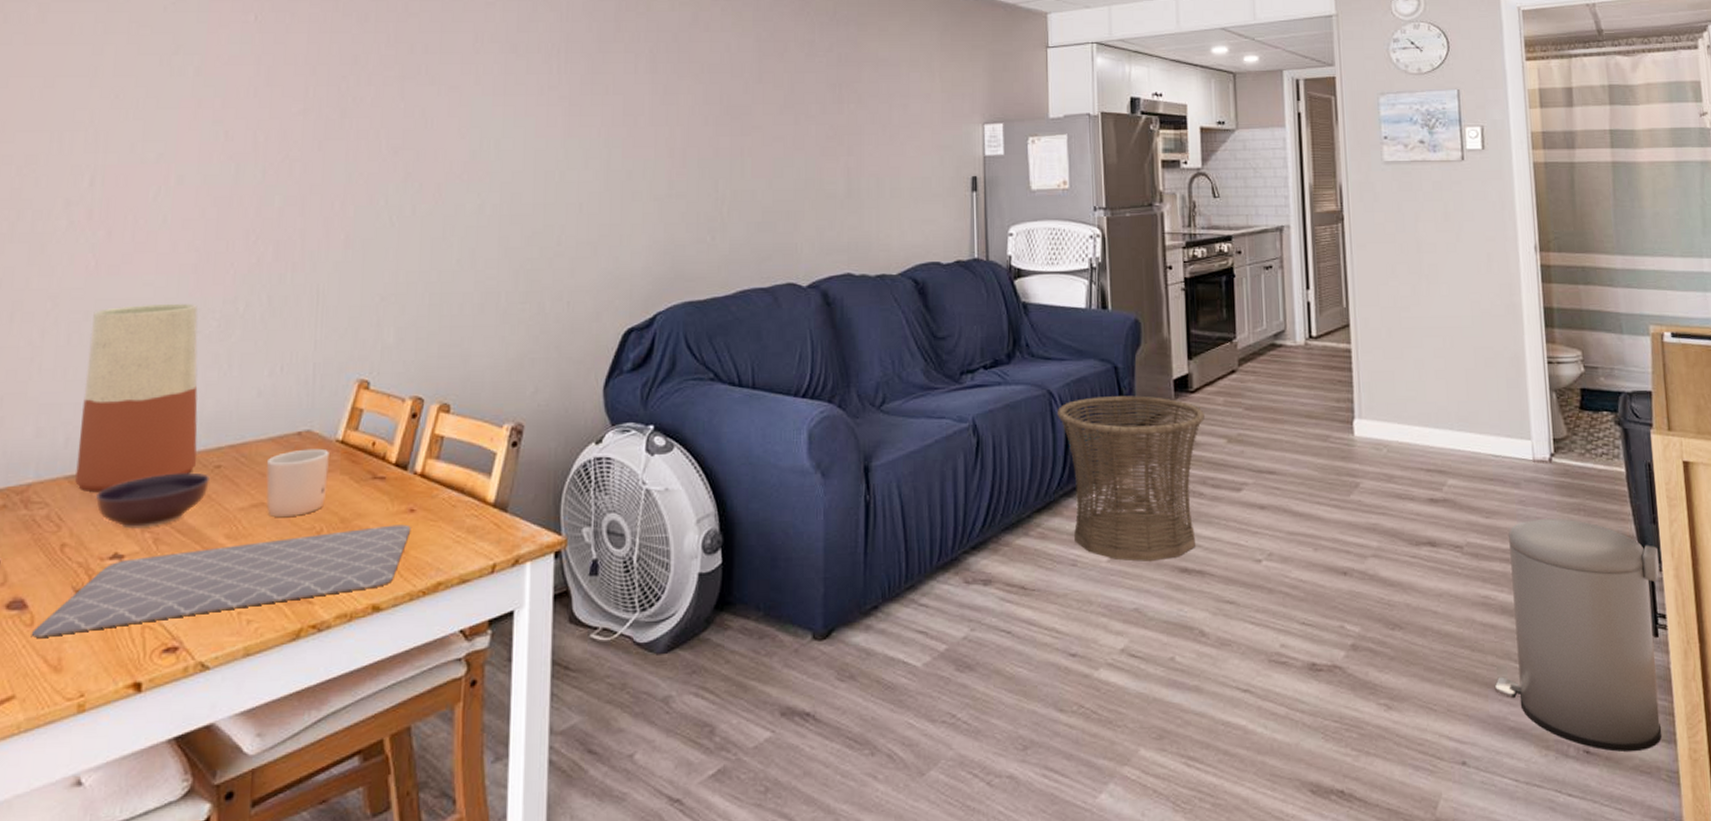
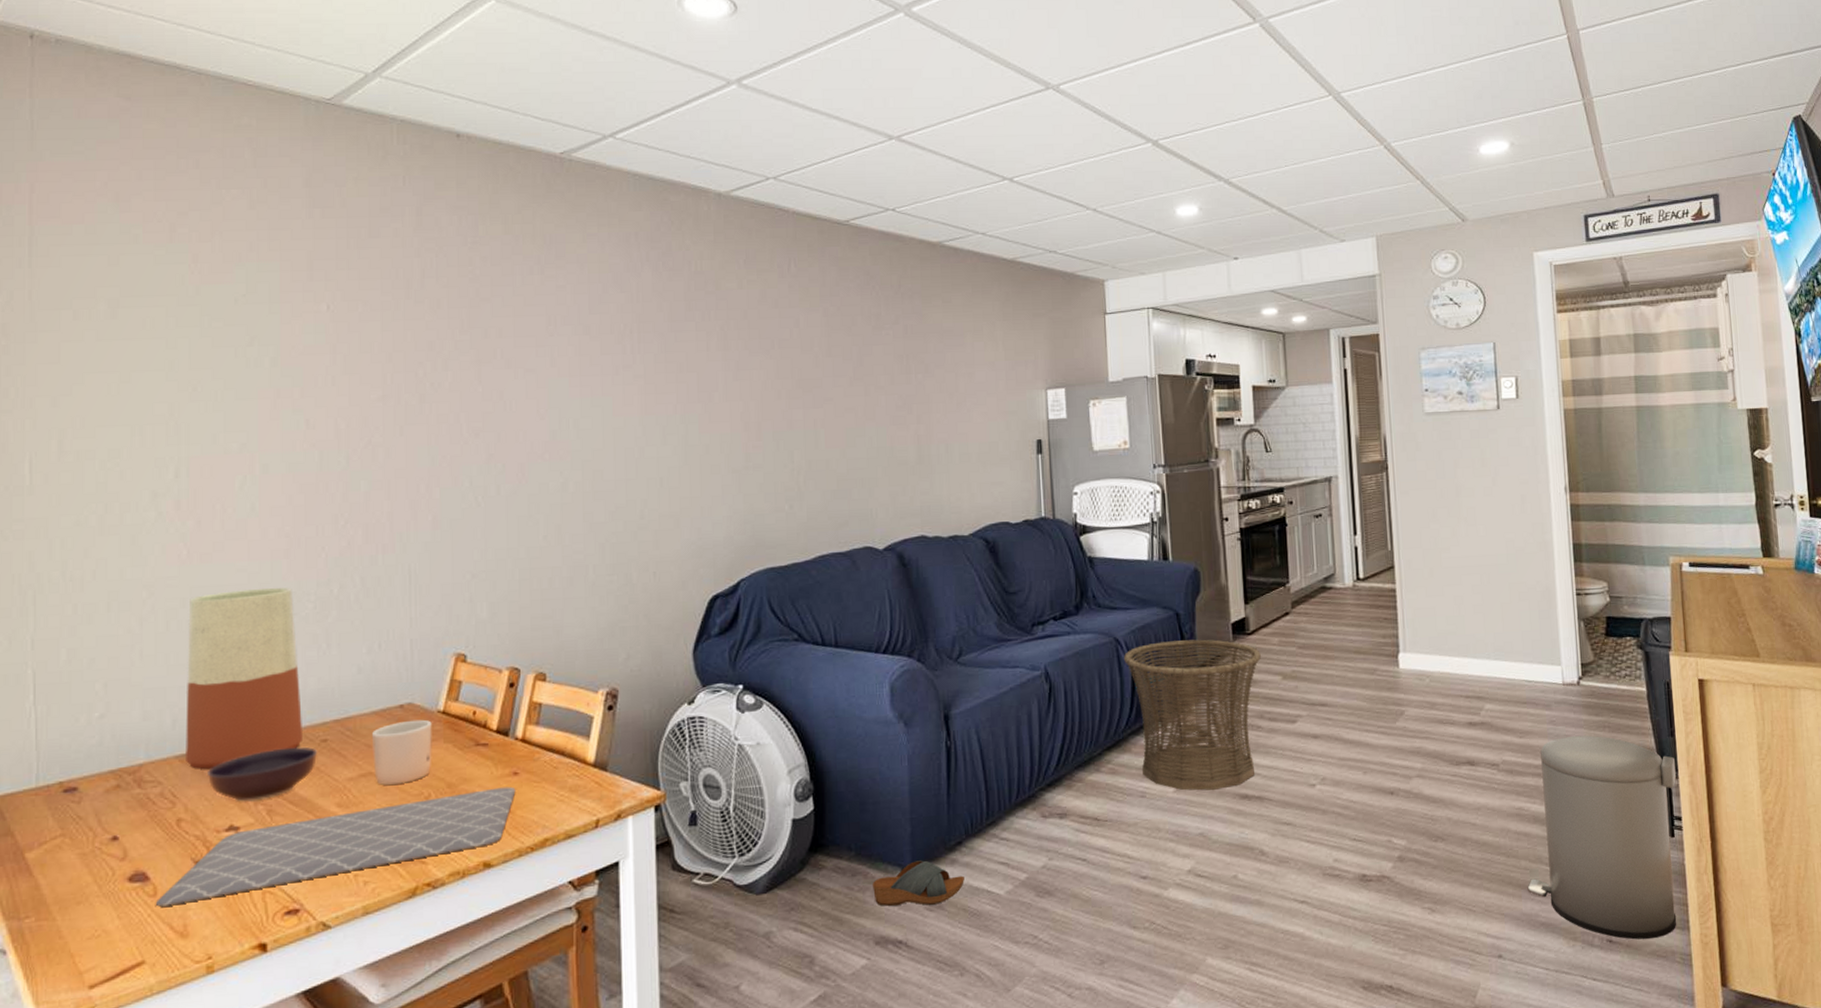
sandal: none [781,625,879,675] -> present [873,860,964,906]

